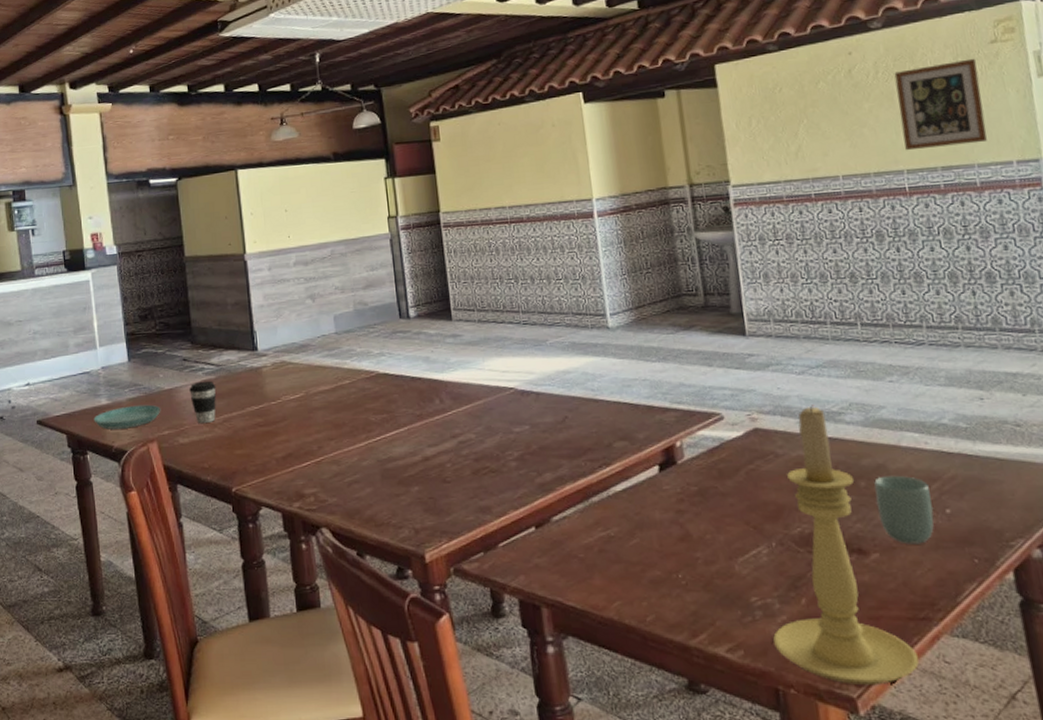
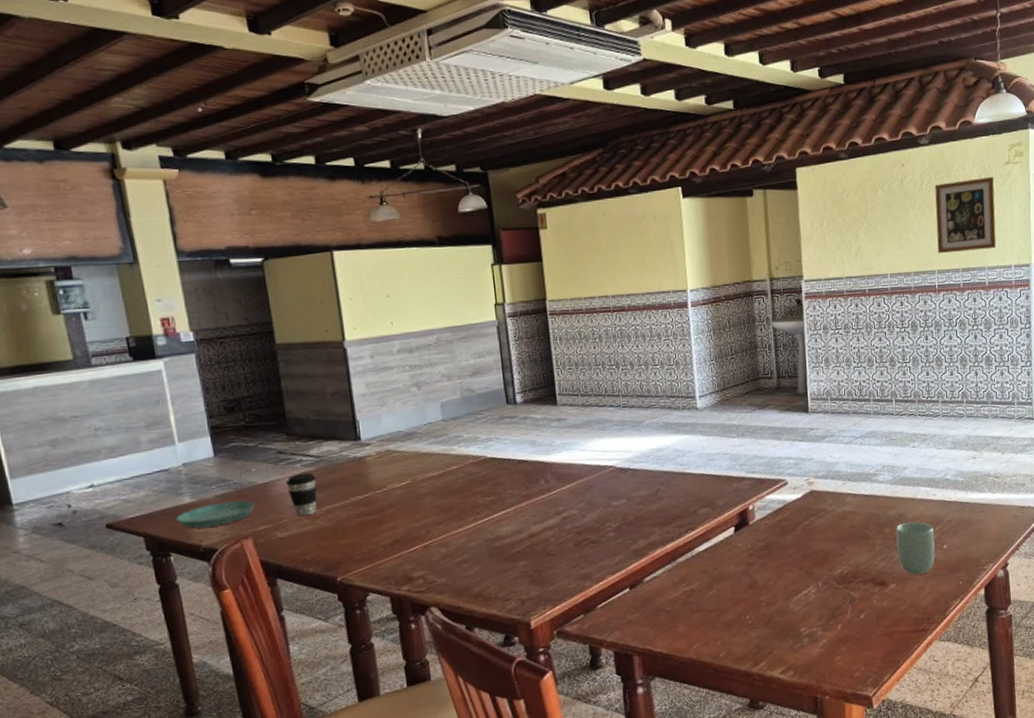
candle holder: present [773,405,920,686] -> none [816,469,917,686]

